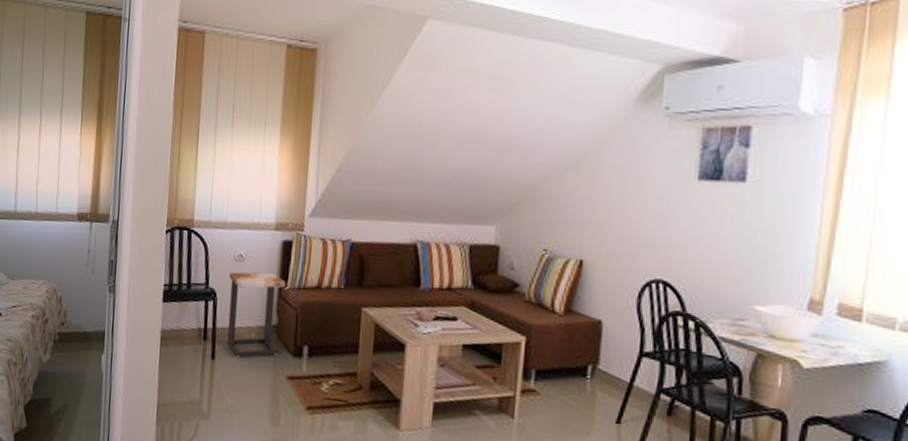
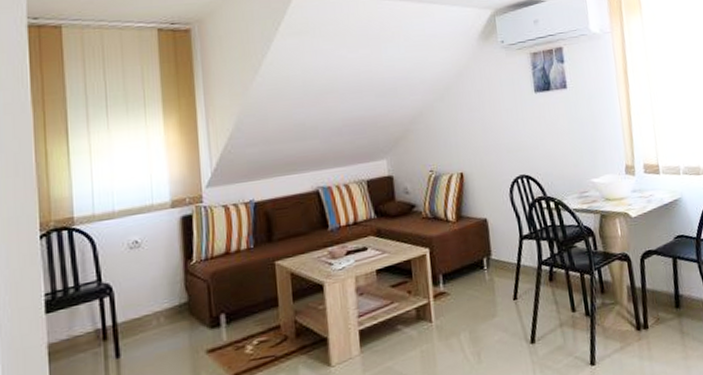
side table: present [227,271,286,358] -> none [125,251,193,348]

